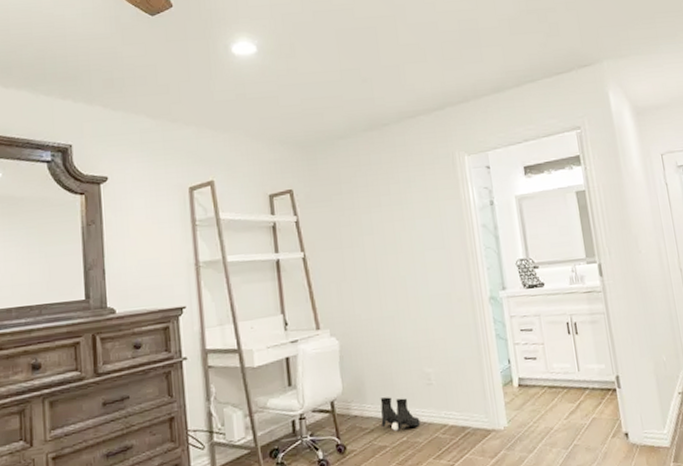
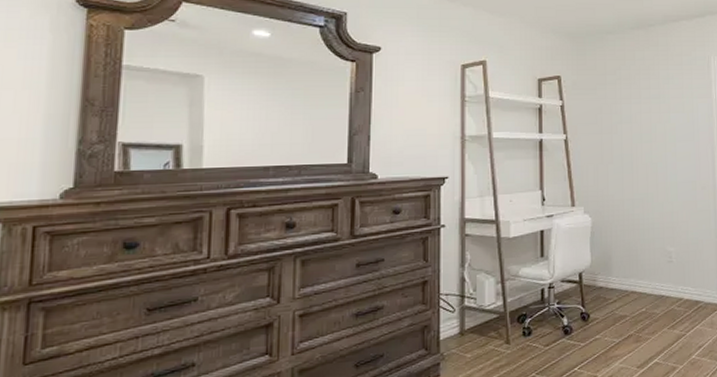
boots: present [380,397,421,431] -> none [624,271,659,302]

